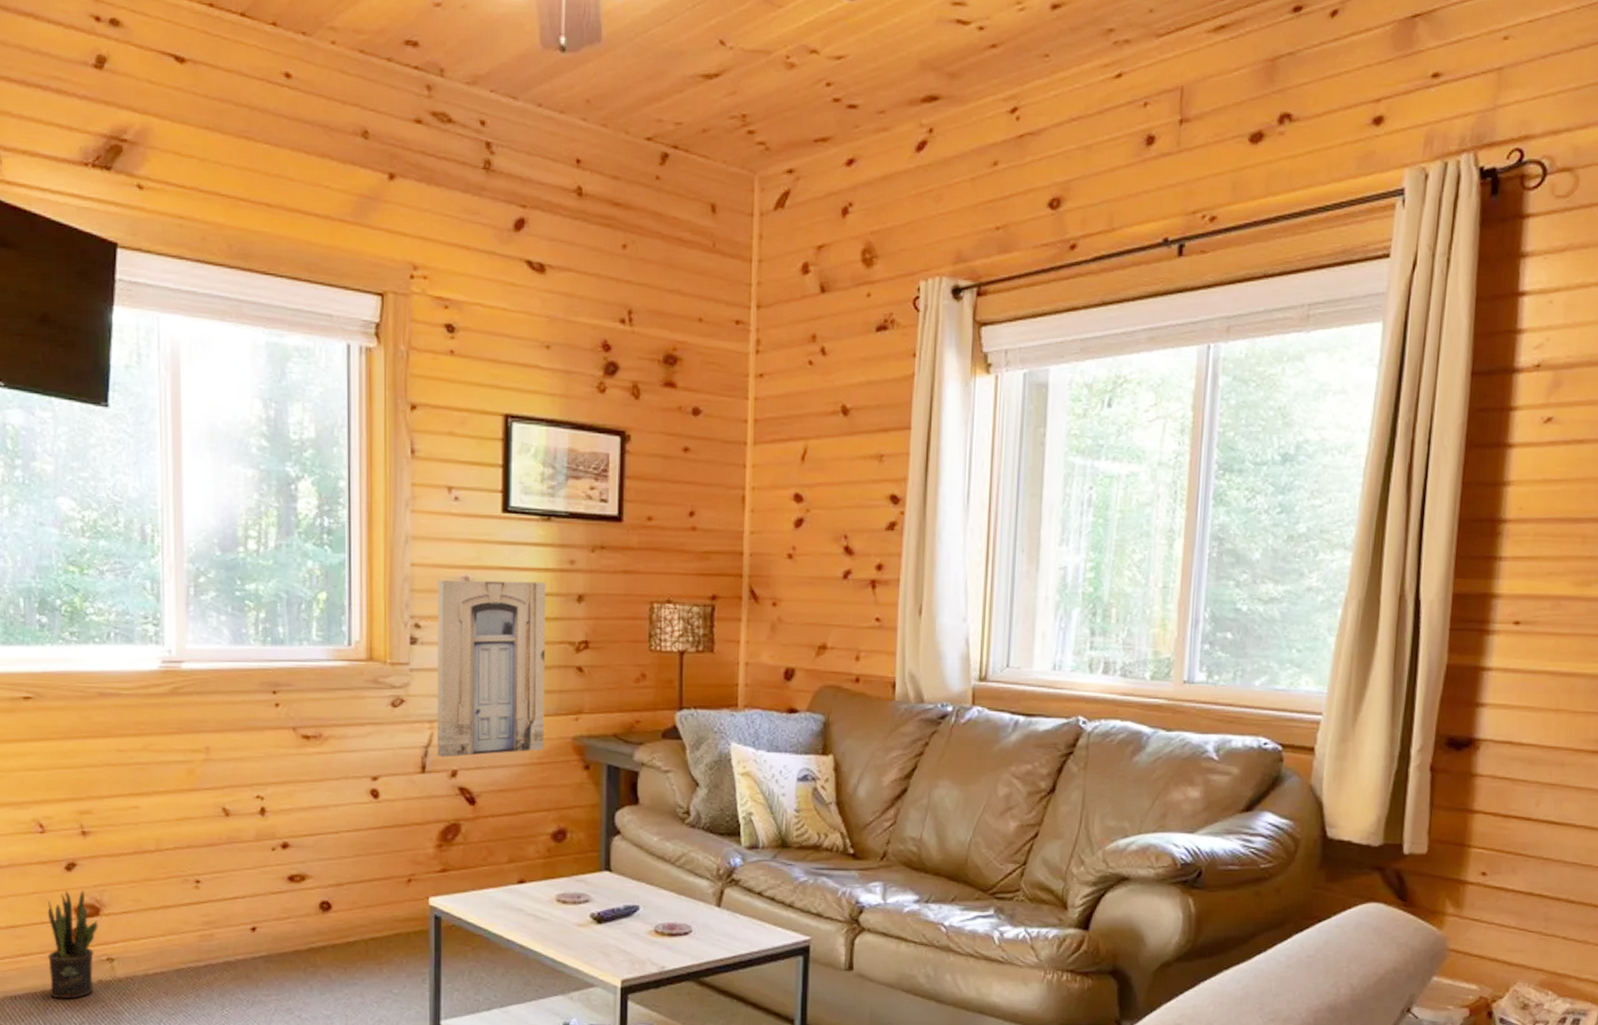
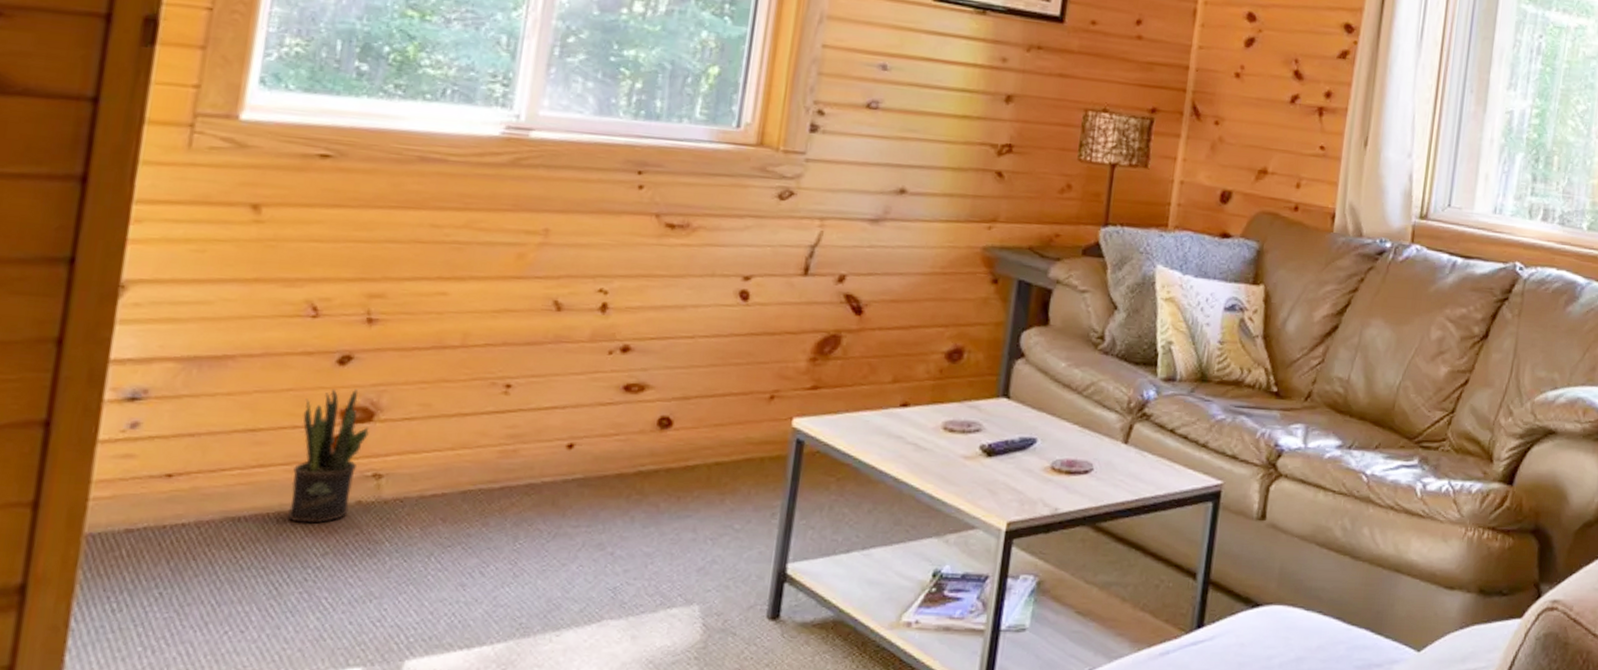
wall art: present [437,579,546,758] -> none [825,65,973,260]

